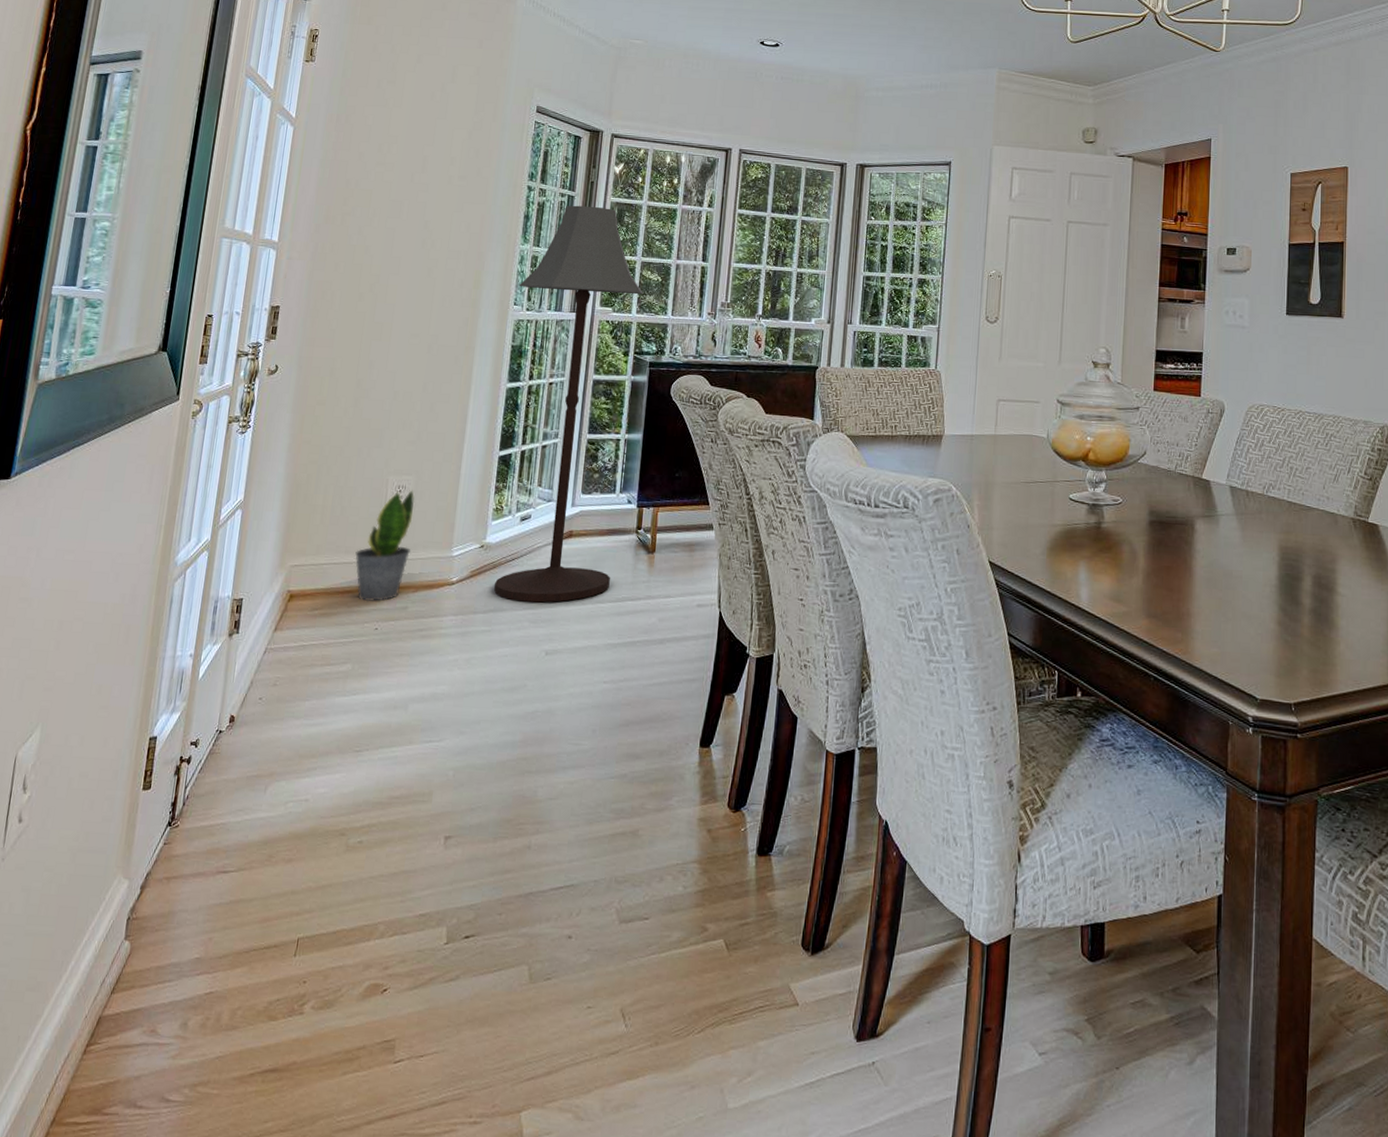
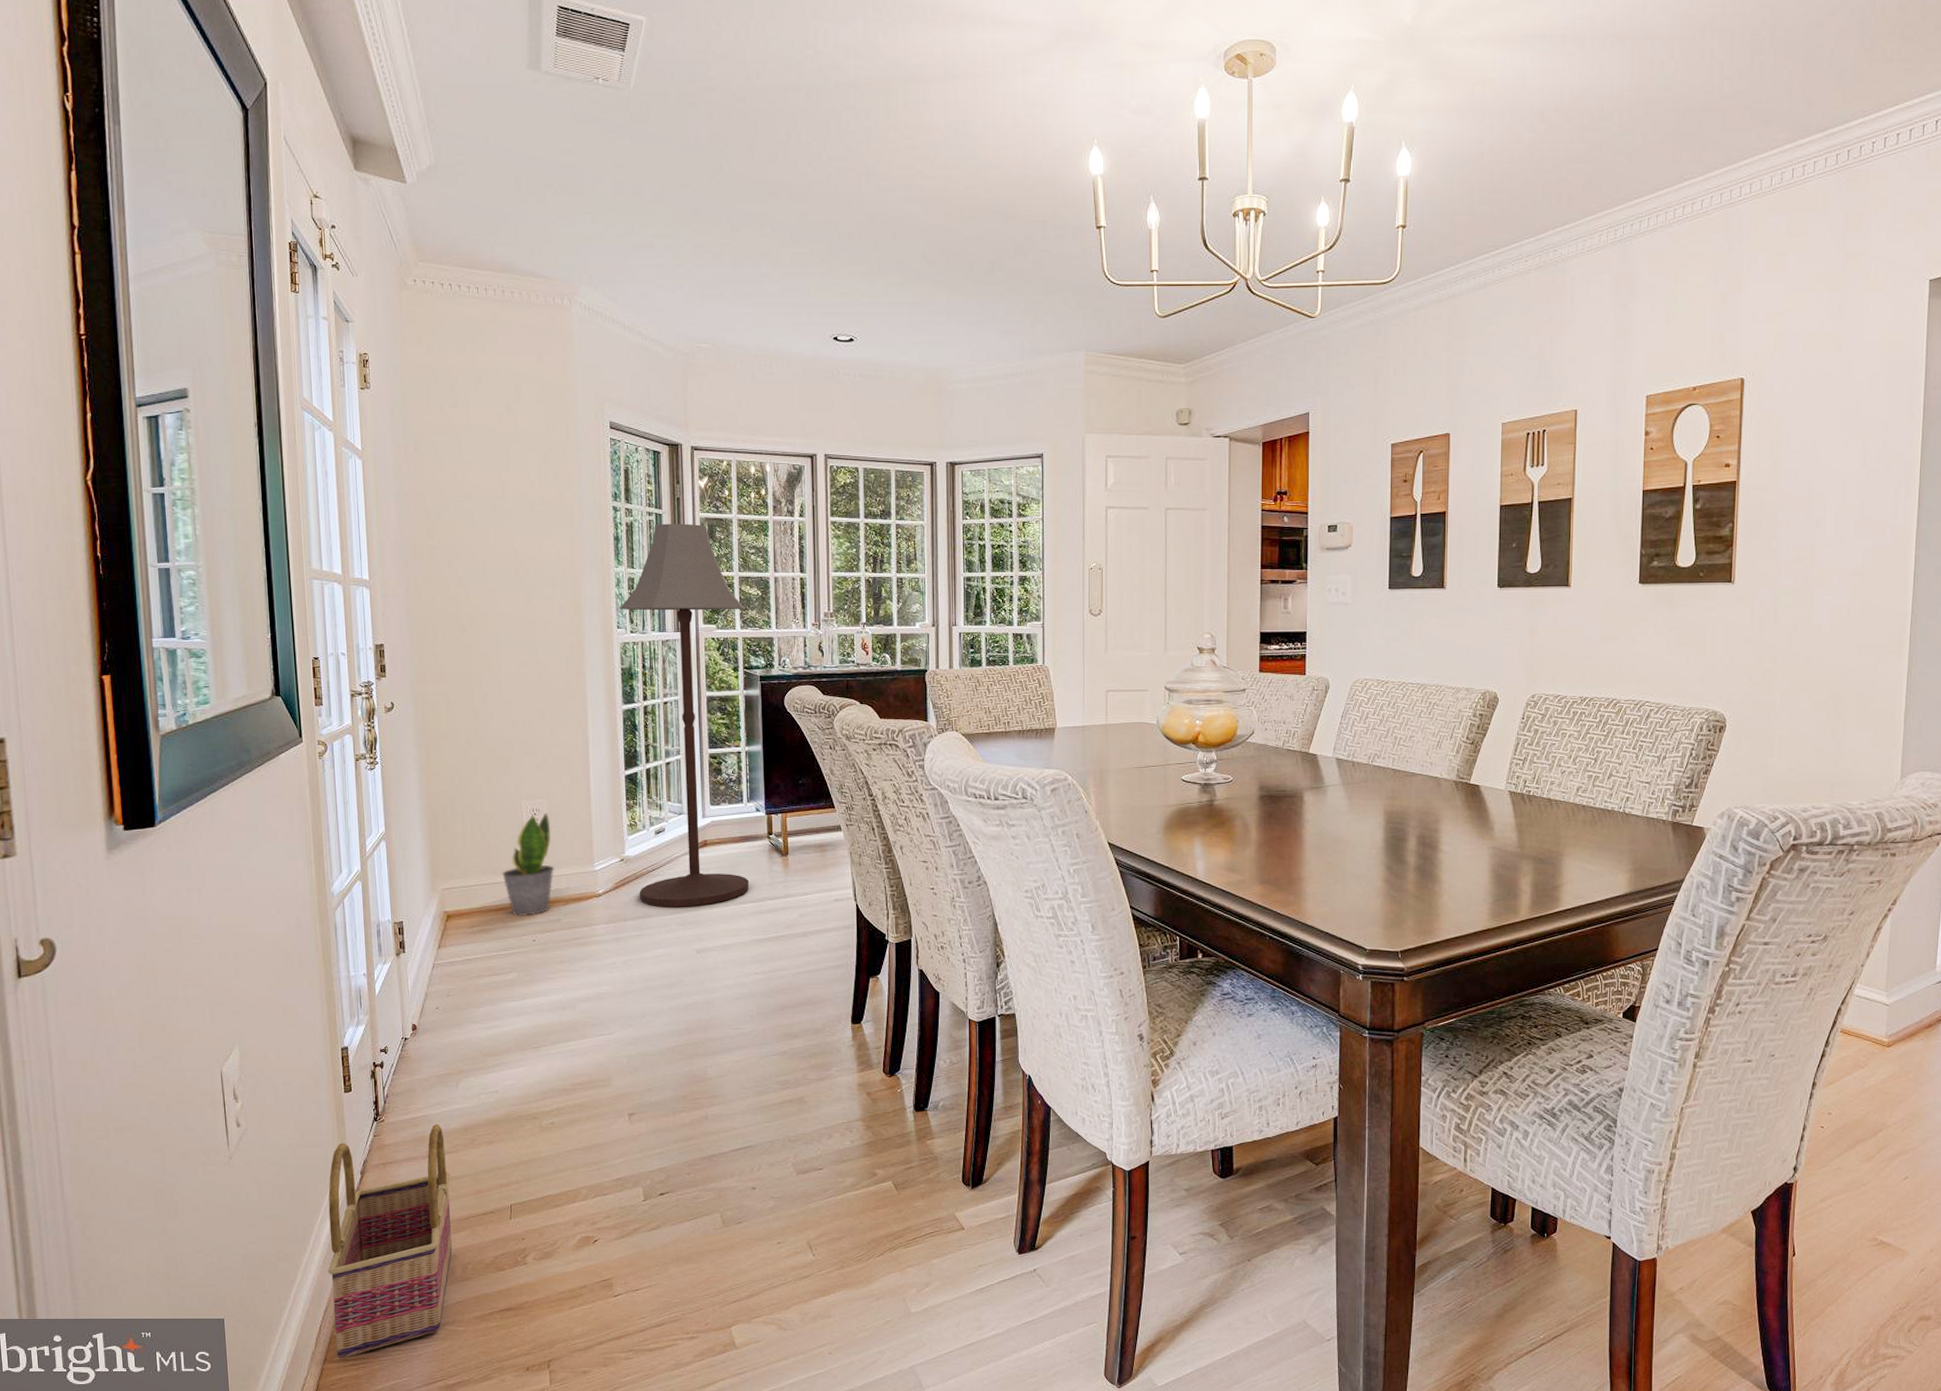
basket: none [68,833,240,1122] -> present [328,1123,453,1359]

